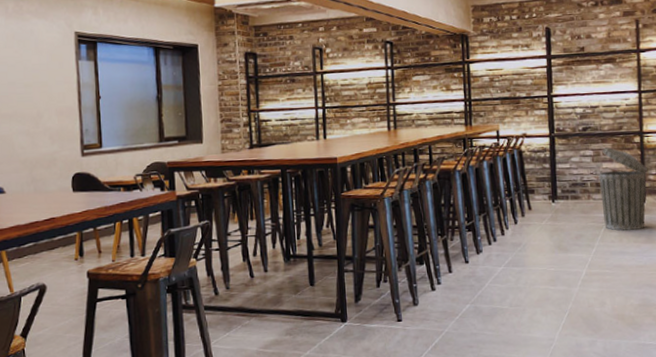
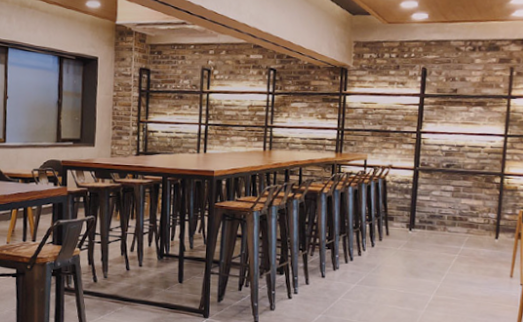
trash can: present [598,147,648,231] -> none [456,185,505,263]

